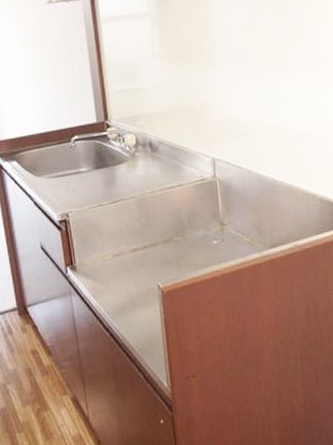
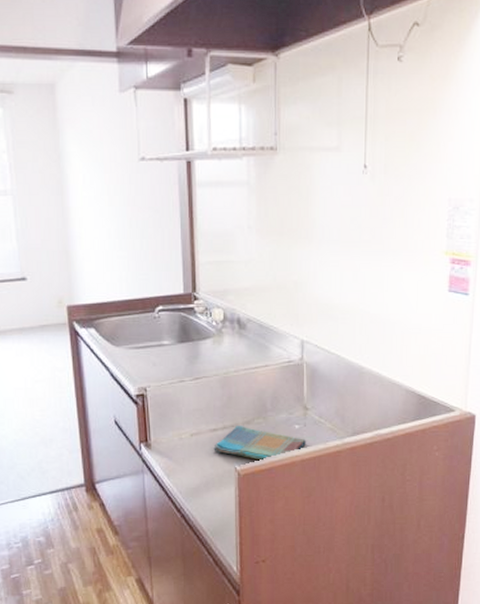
dish towel: none [136,244,225,277] -> present [213,426,306,461]

